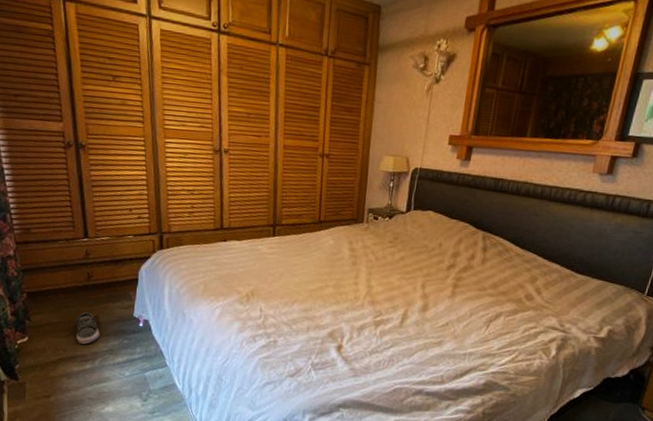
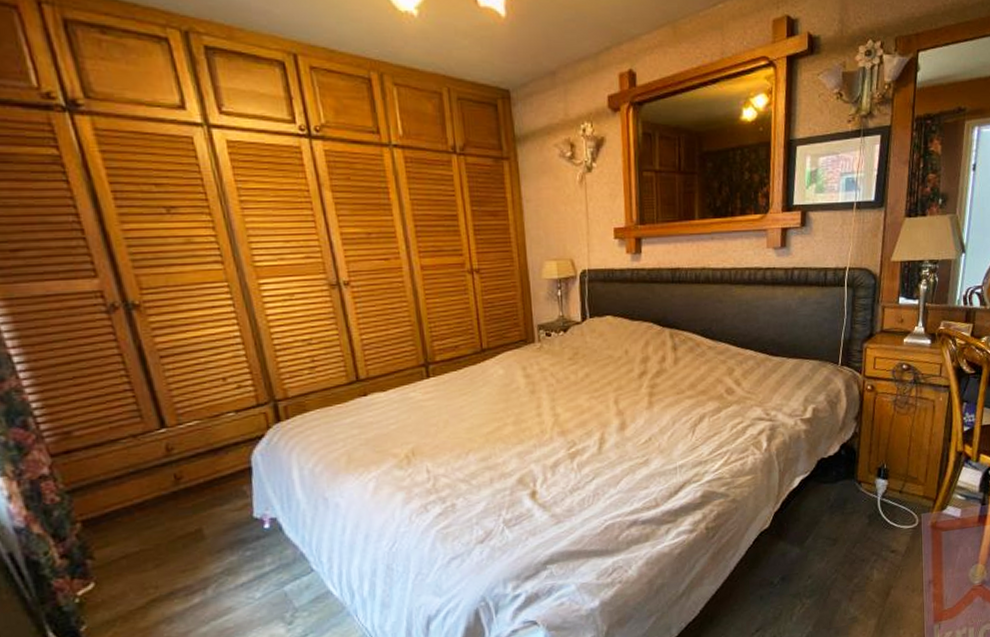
shoe: present [76,312,100,344] -> none [167,527,208,573]

